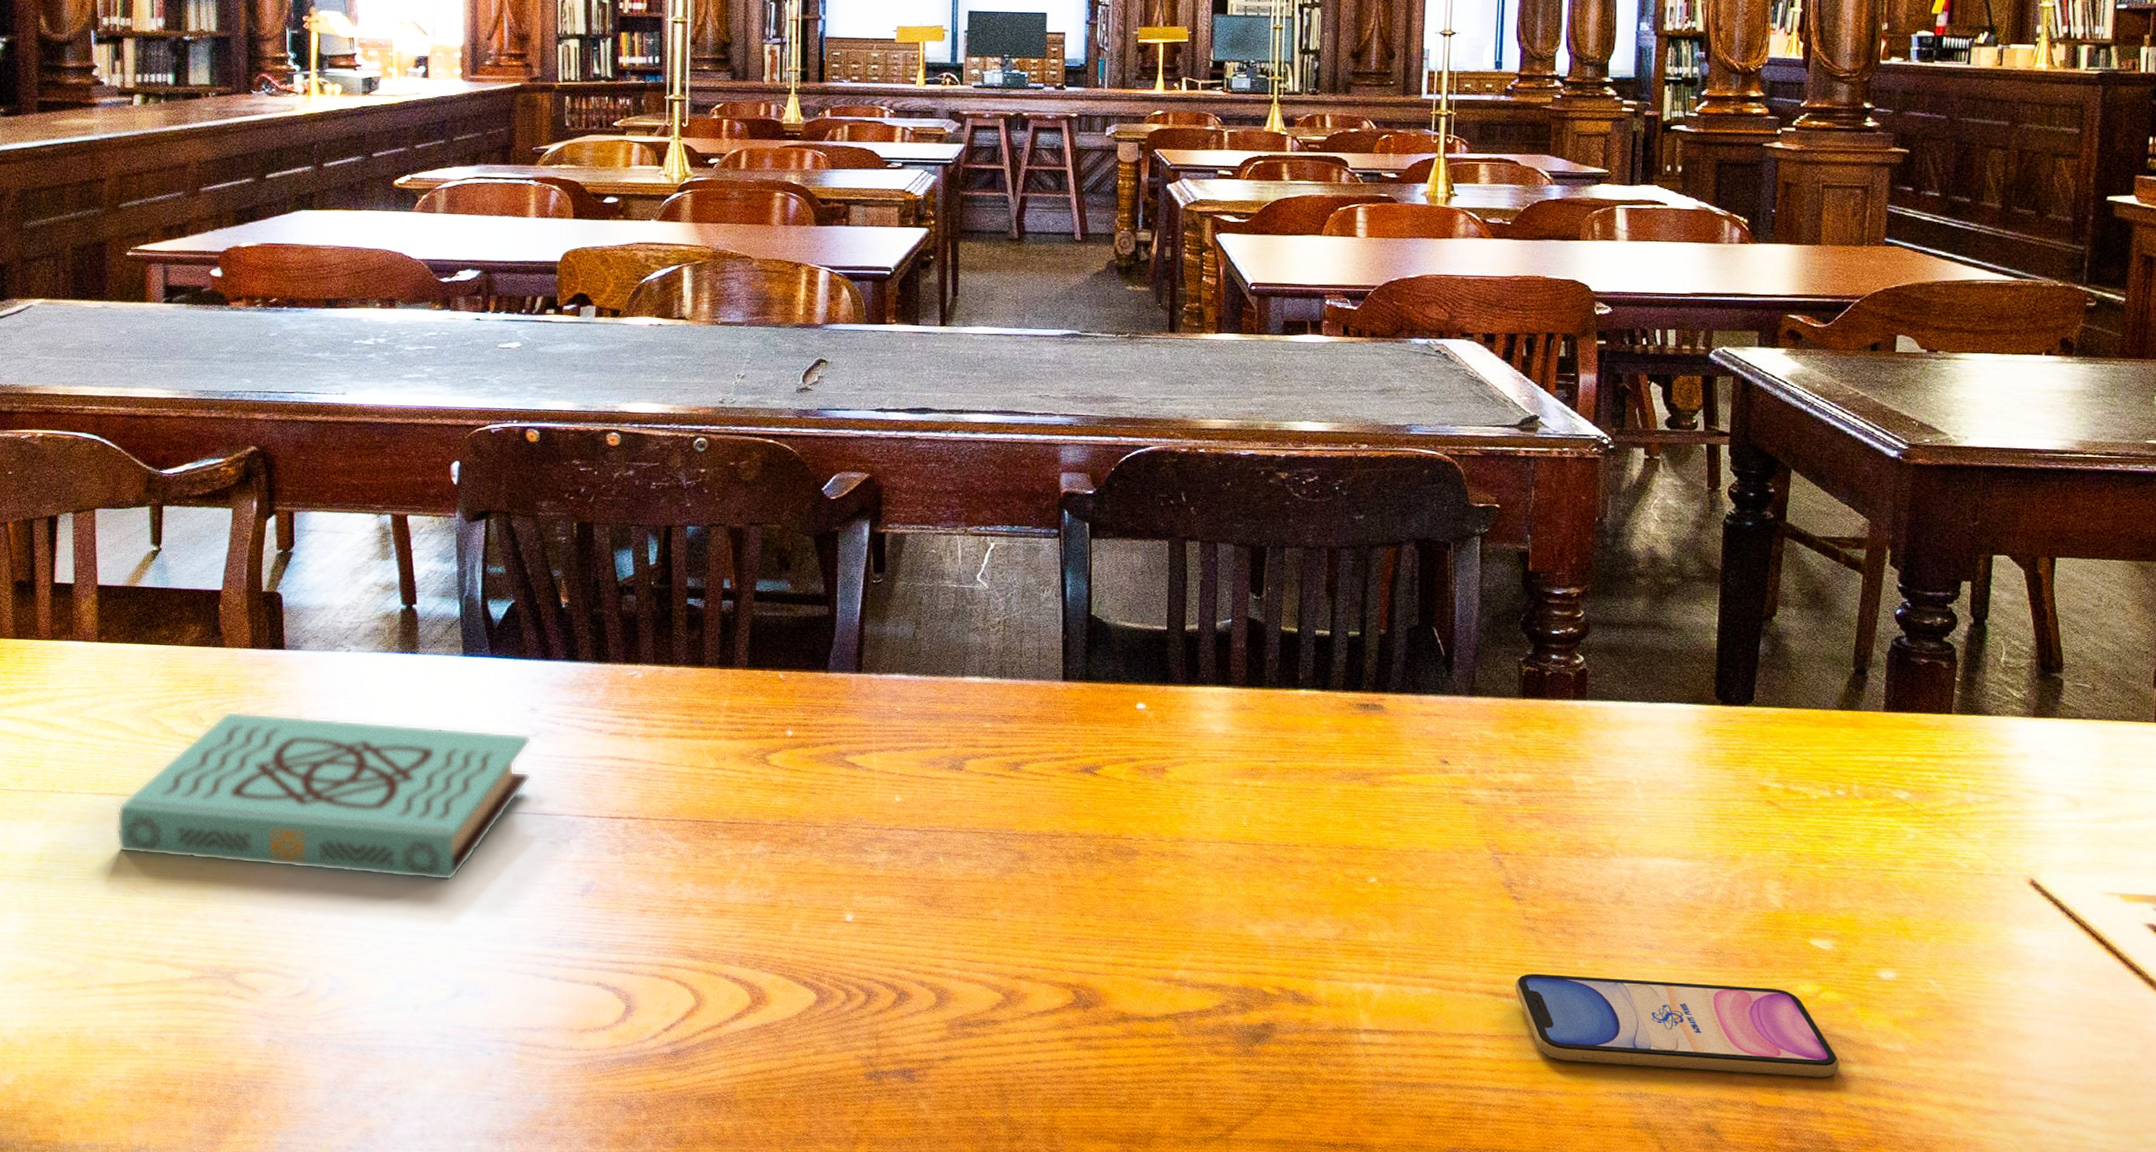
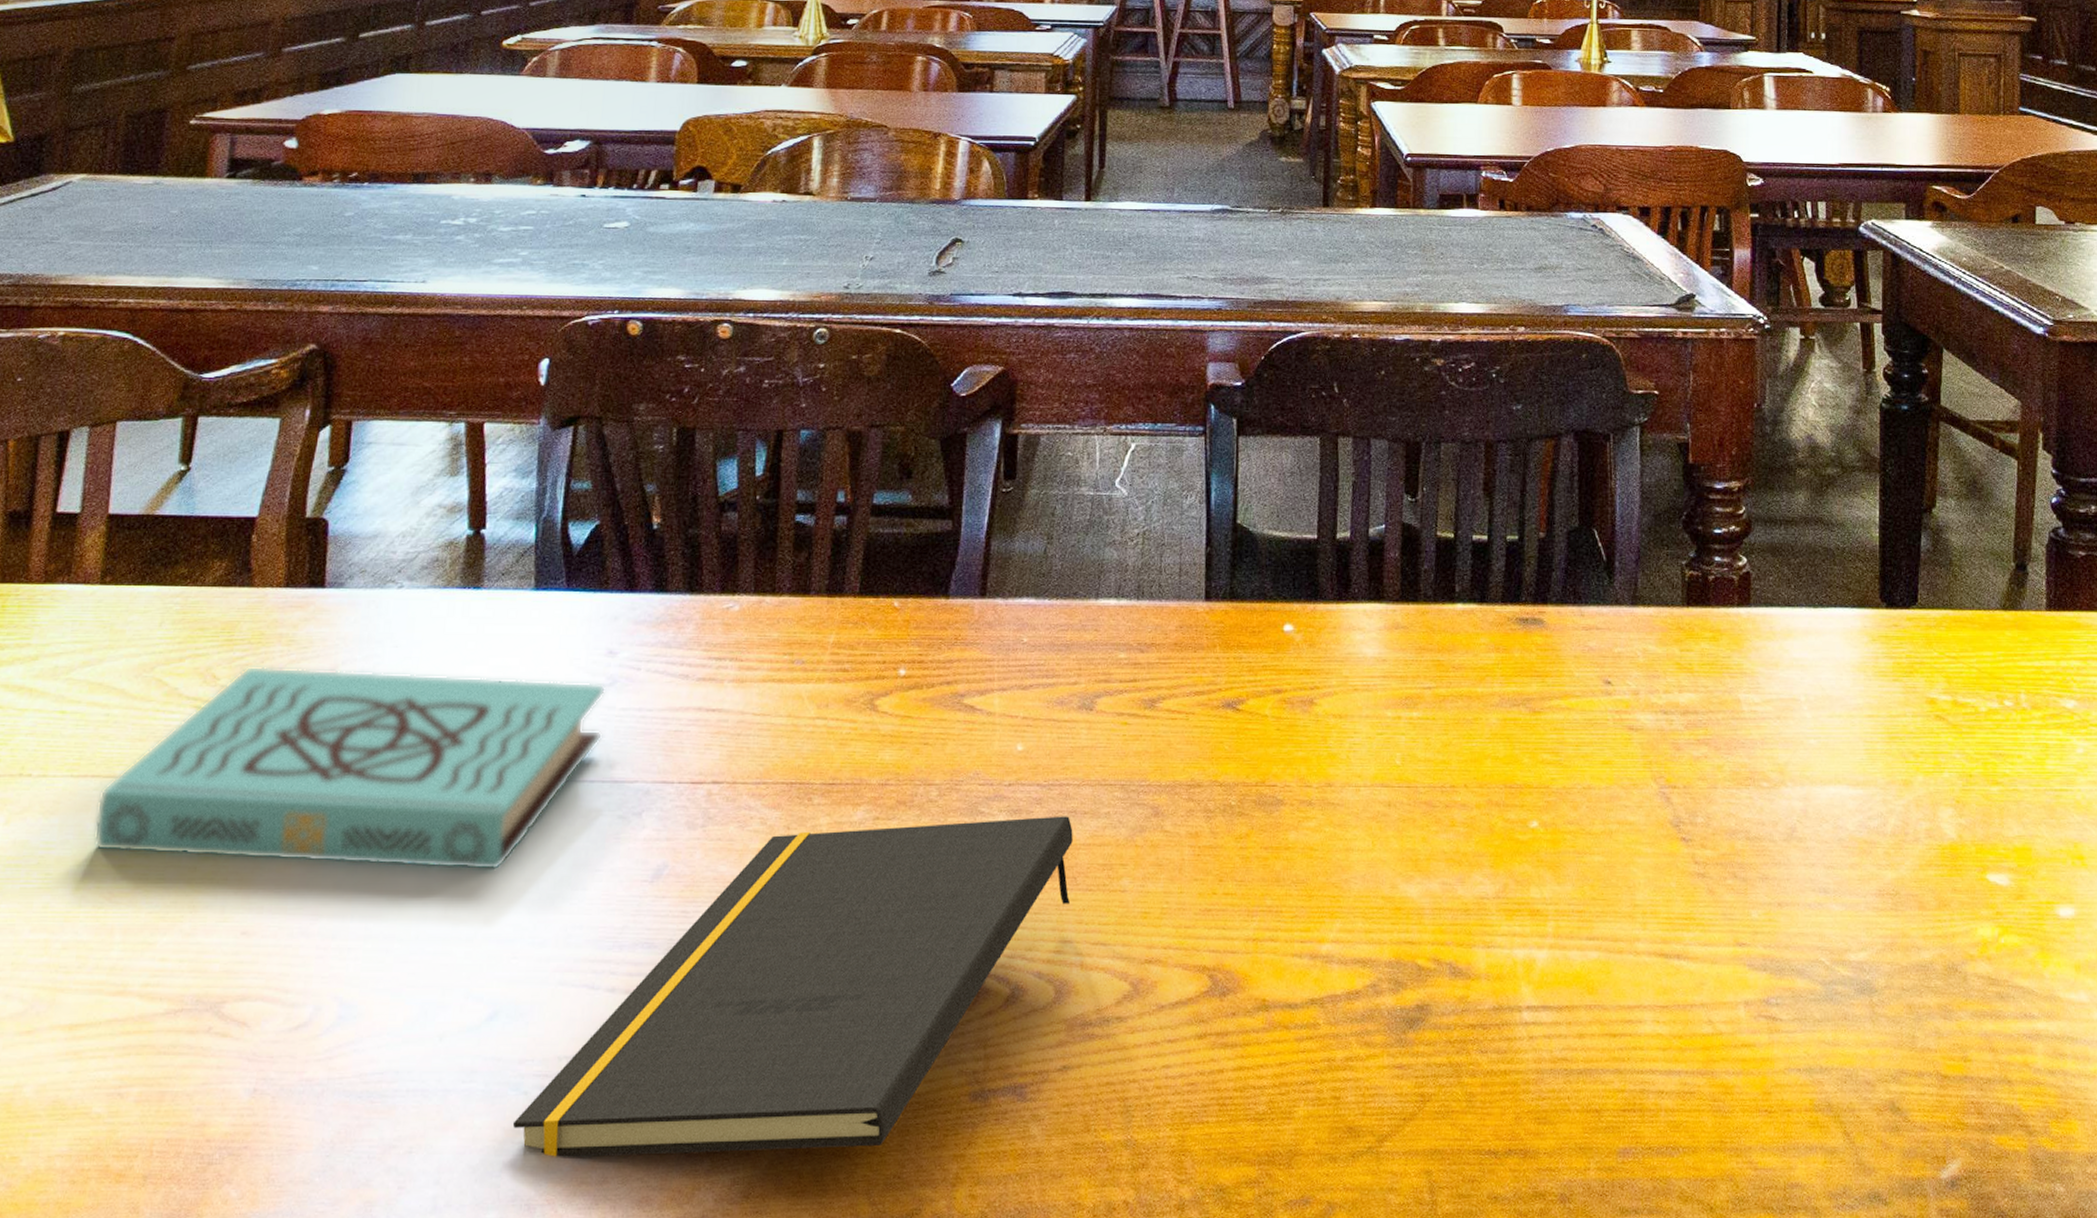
notepad: none [480,856,948,1110] -> present [512,816,1073,1158]
smartphone: present [1515,973,1840,1078] -> none [1686,928,2024,1038]

